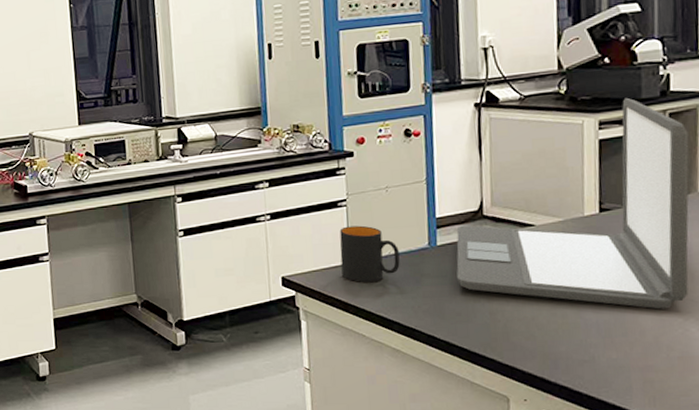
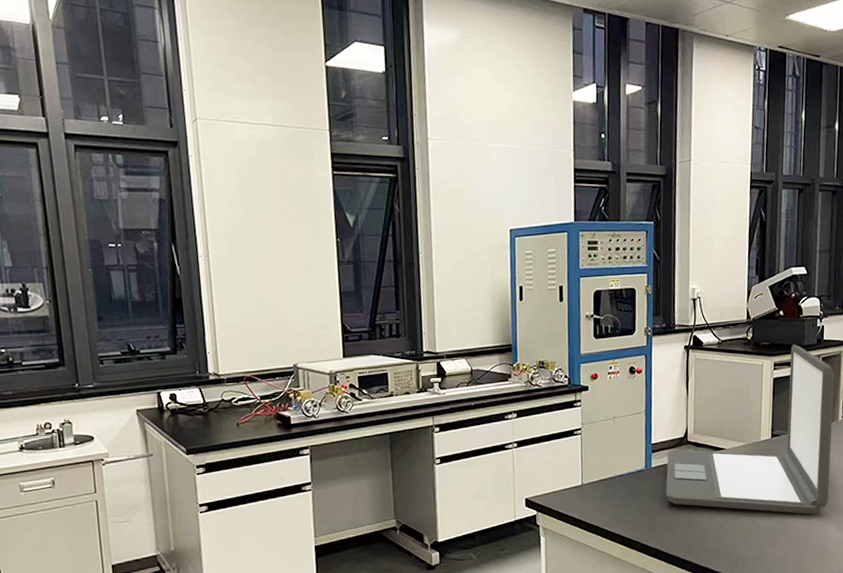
mug: present [339,225,400,282] -> none [574,451,622,501]

